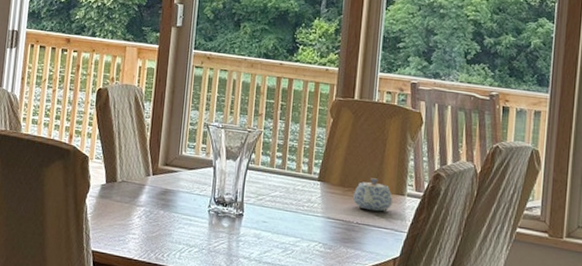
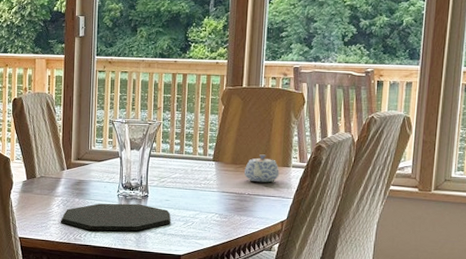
placemat: none [140,218,268,256] -> present [60,203,171,231]

